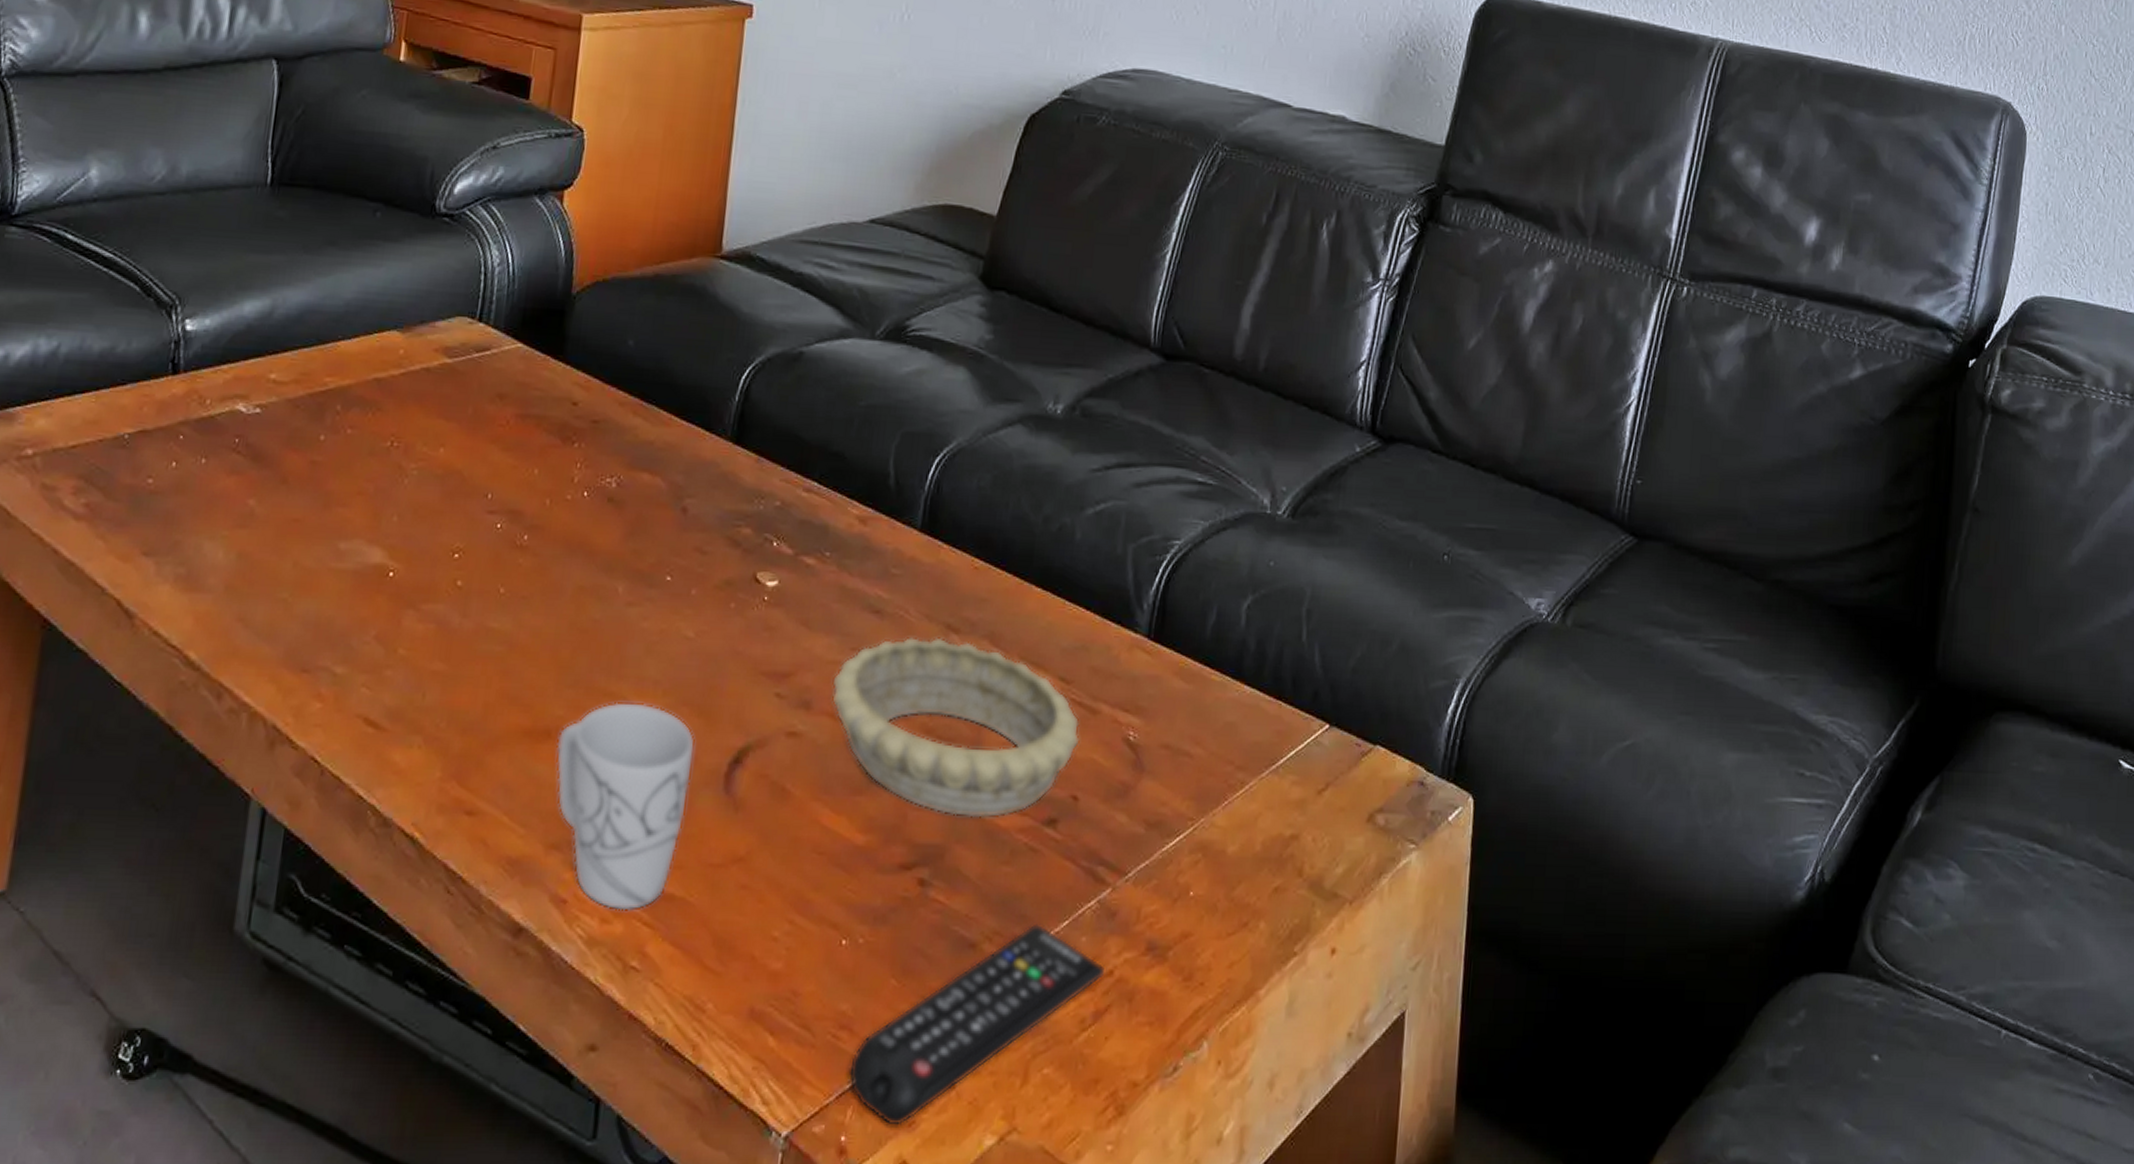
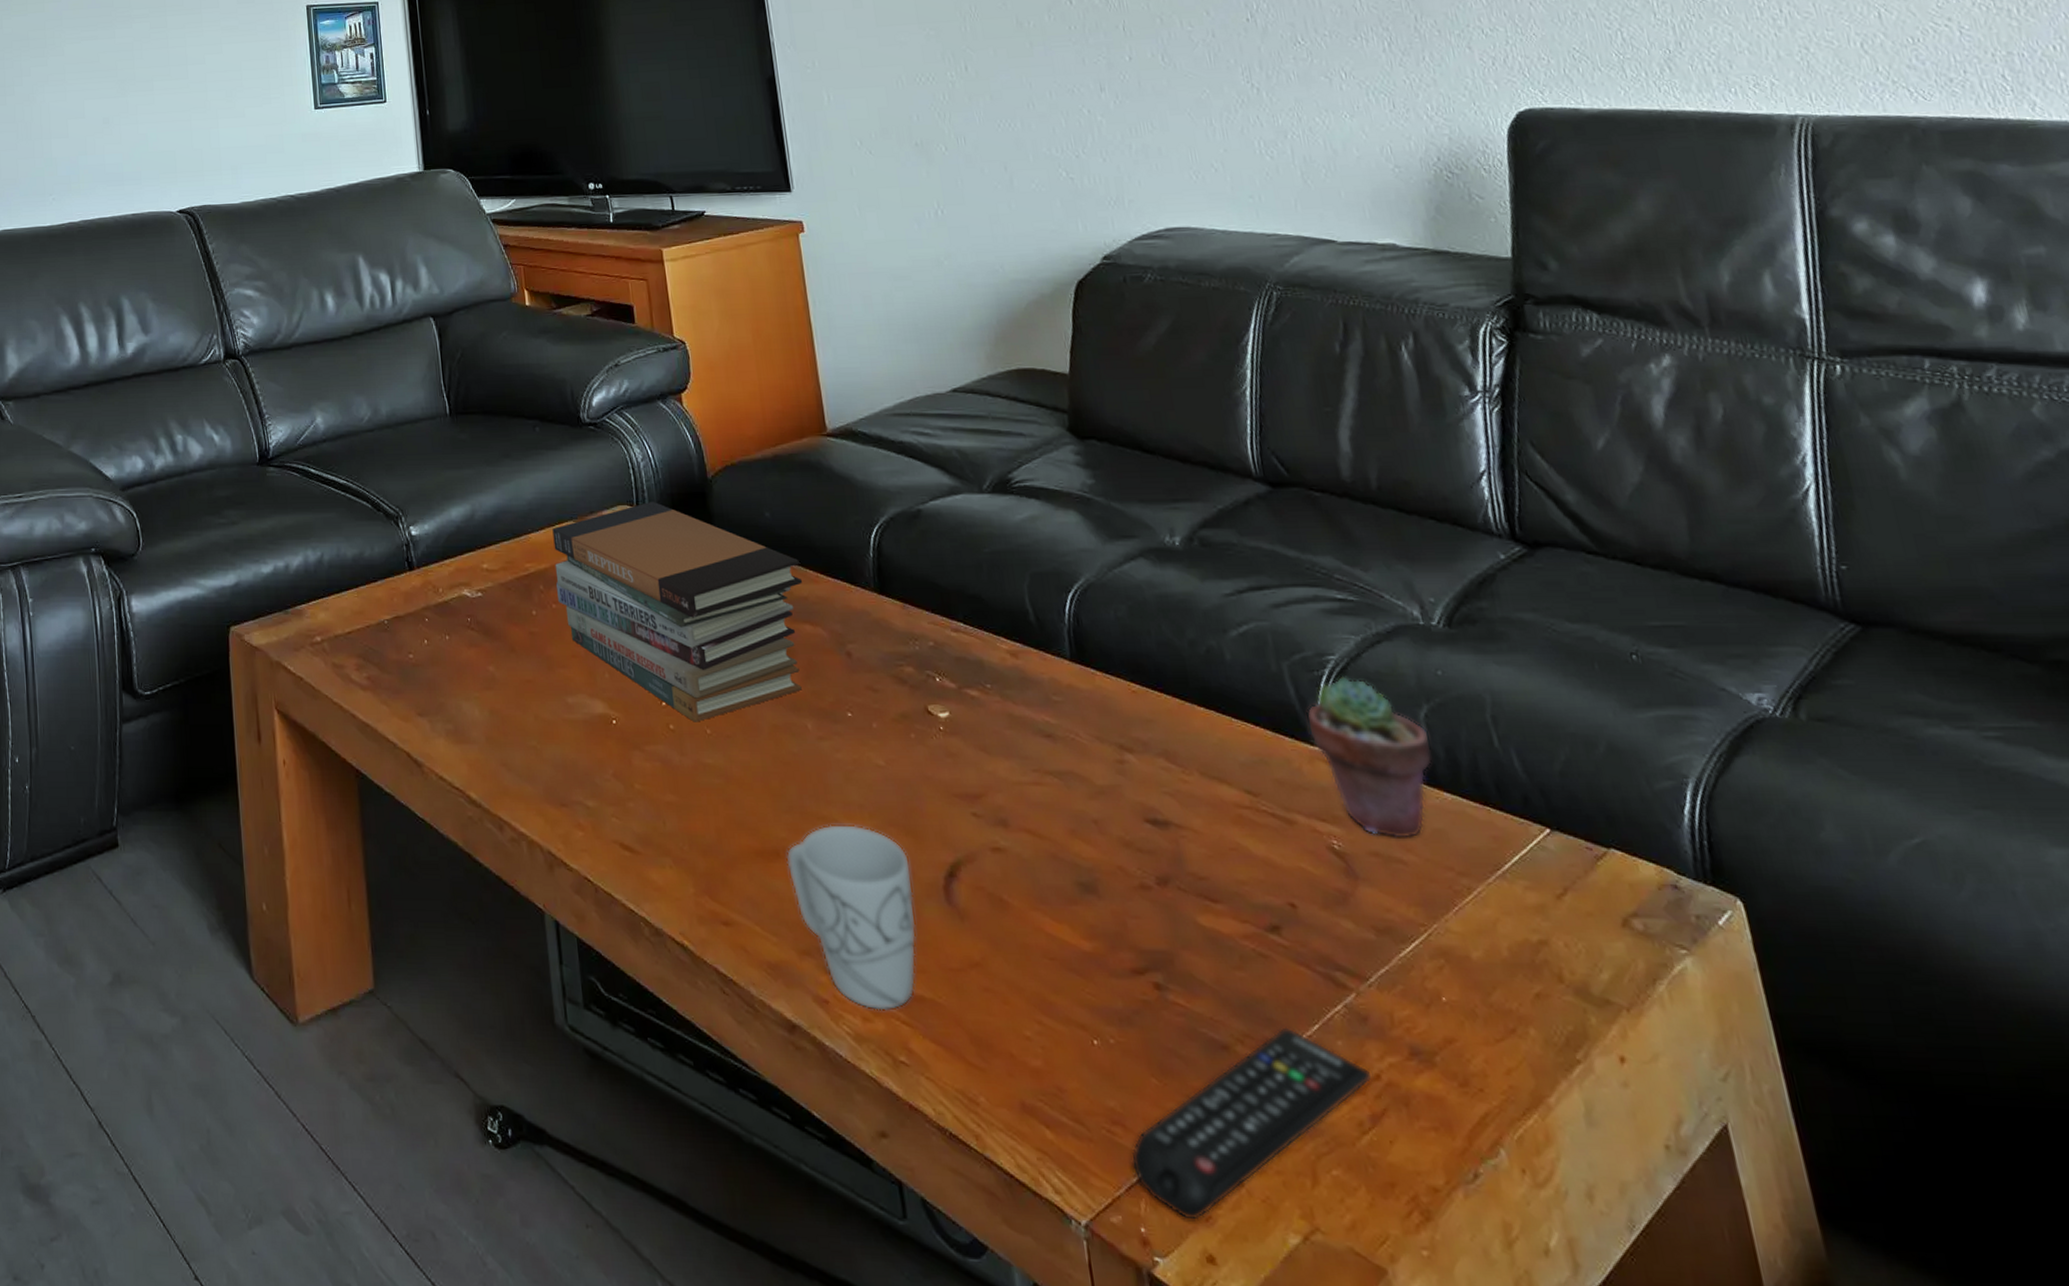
book stack: none [356,314,654,579] -> present [552,501,802,722]
decorative bowl: present [832,636,1080,818] -> none [1023,757,1283,926]
potted succulent: none [1136,562,1245,731] -> present [1306,676,1433,839]

